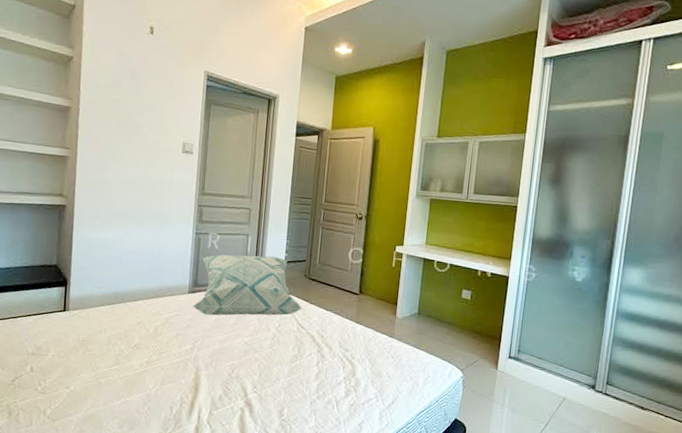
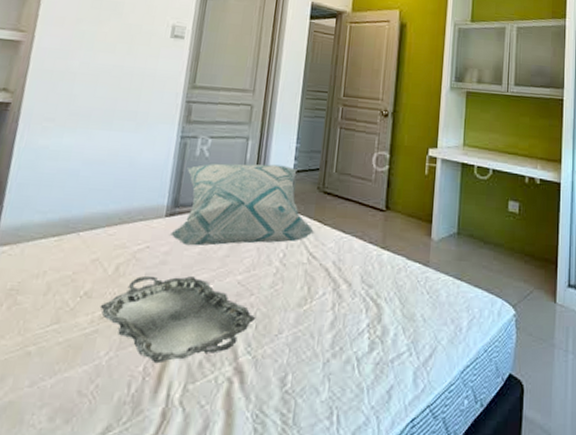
serving tray: none [146,335,259,396] -> present [100,275,255,364]

